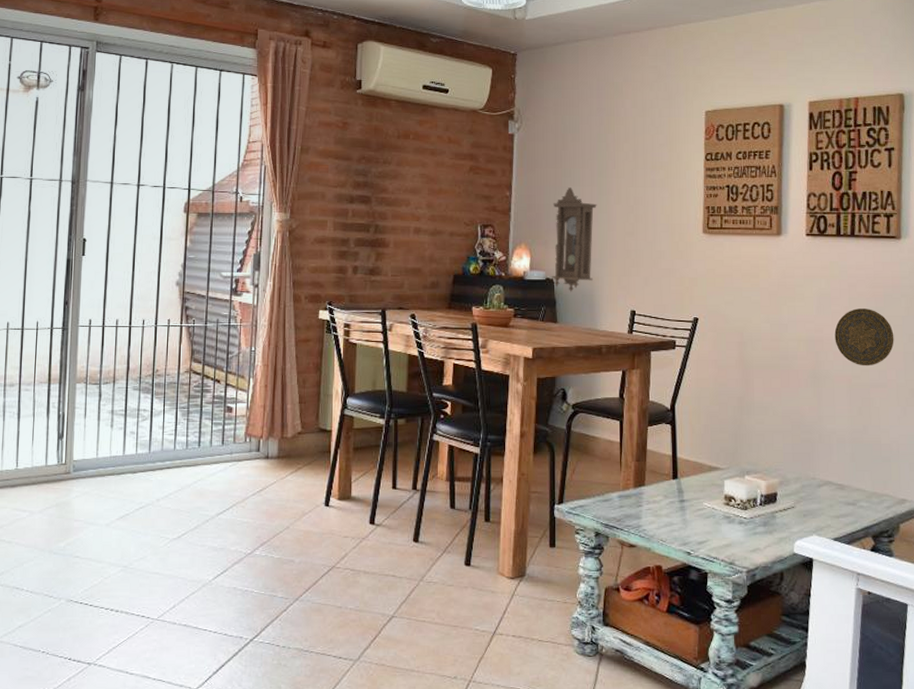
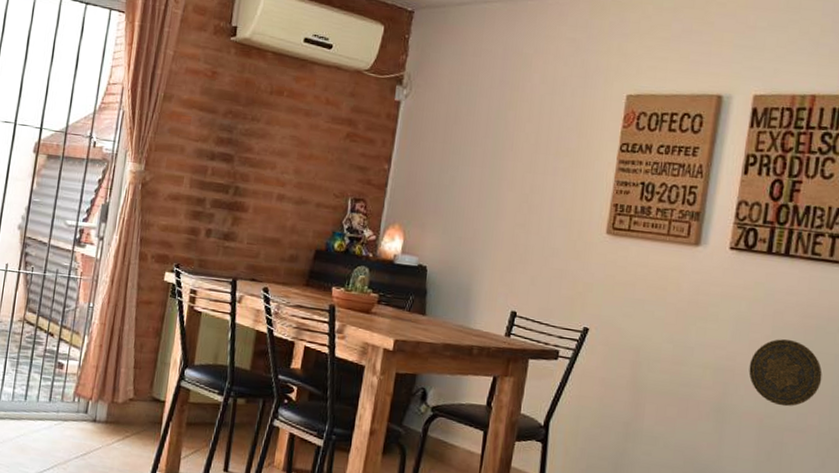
pendulum clock: present [551,187,597,292] -> none [424,167,487,283]

